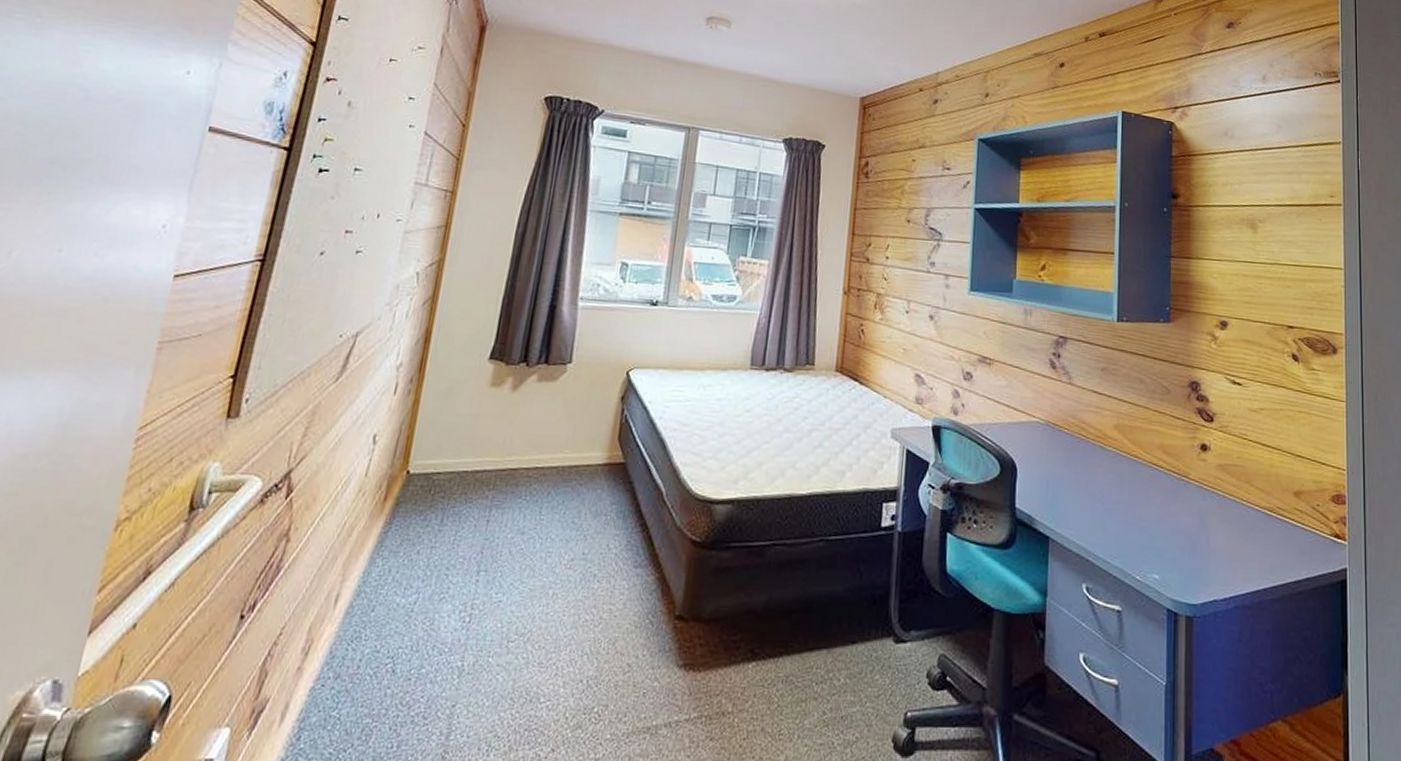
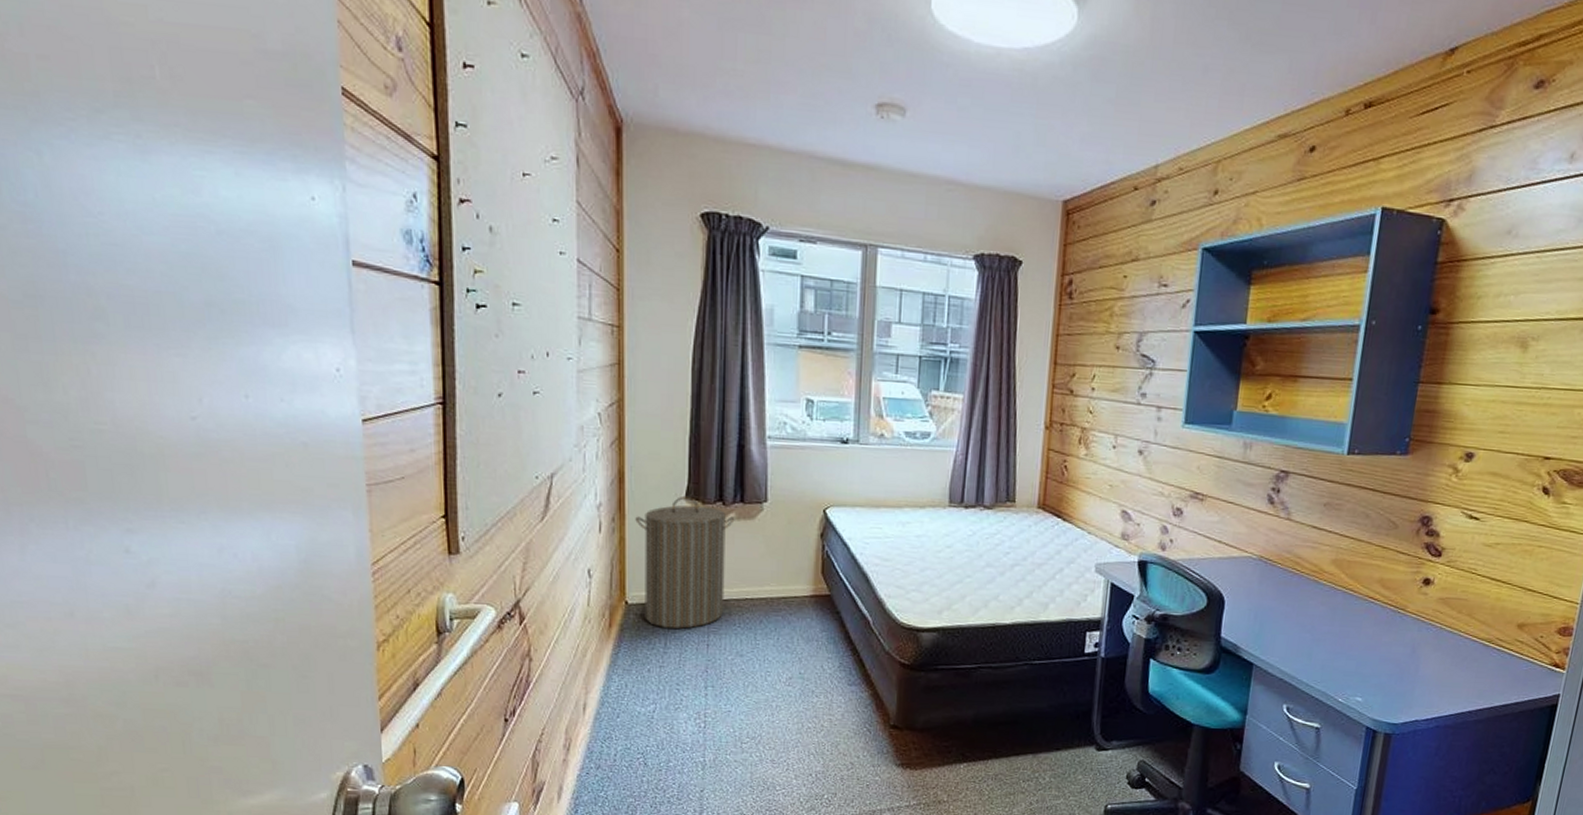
laundry hamper: none [425,356,537,502] -> present [635,495,735,629]

